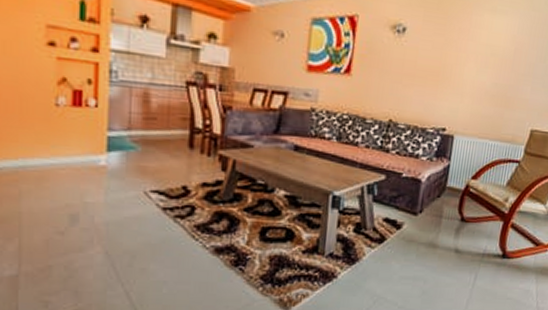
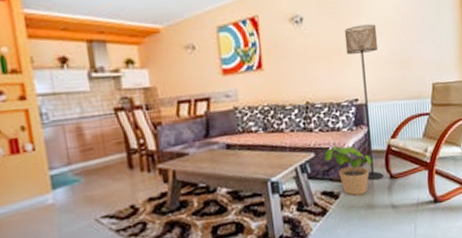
potted plant: none [394,173,445,231] -> present [324,146,372,196]
floor lamp: none [435,48,485,219] -> present [344,24,383,180]

